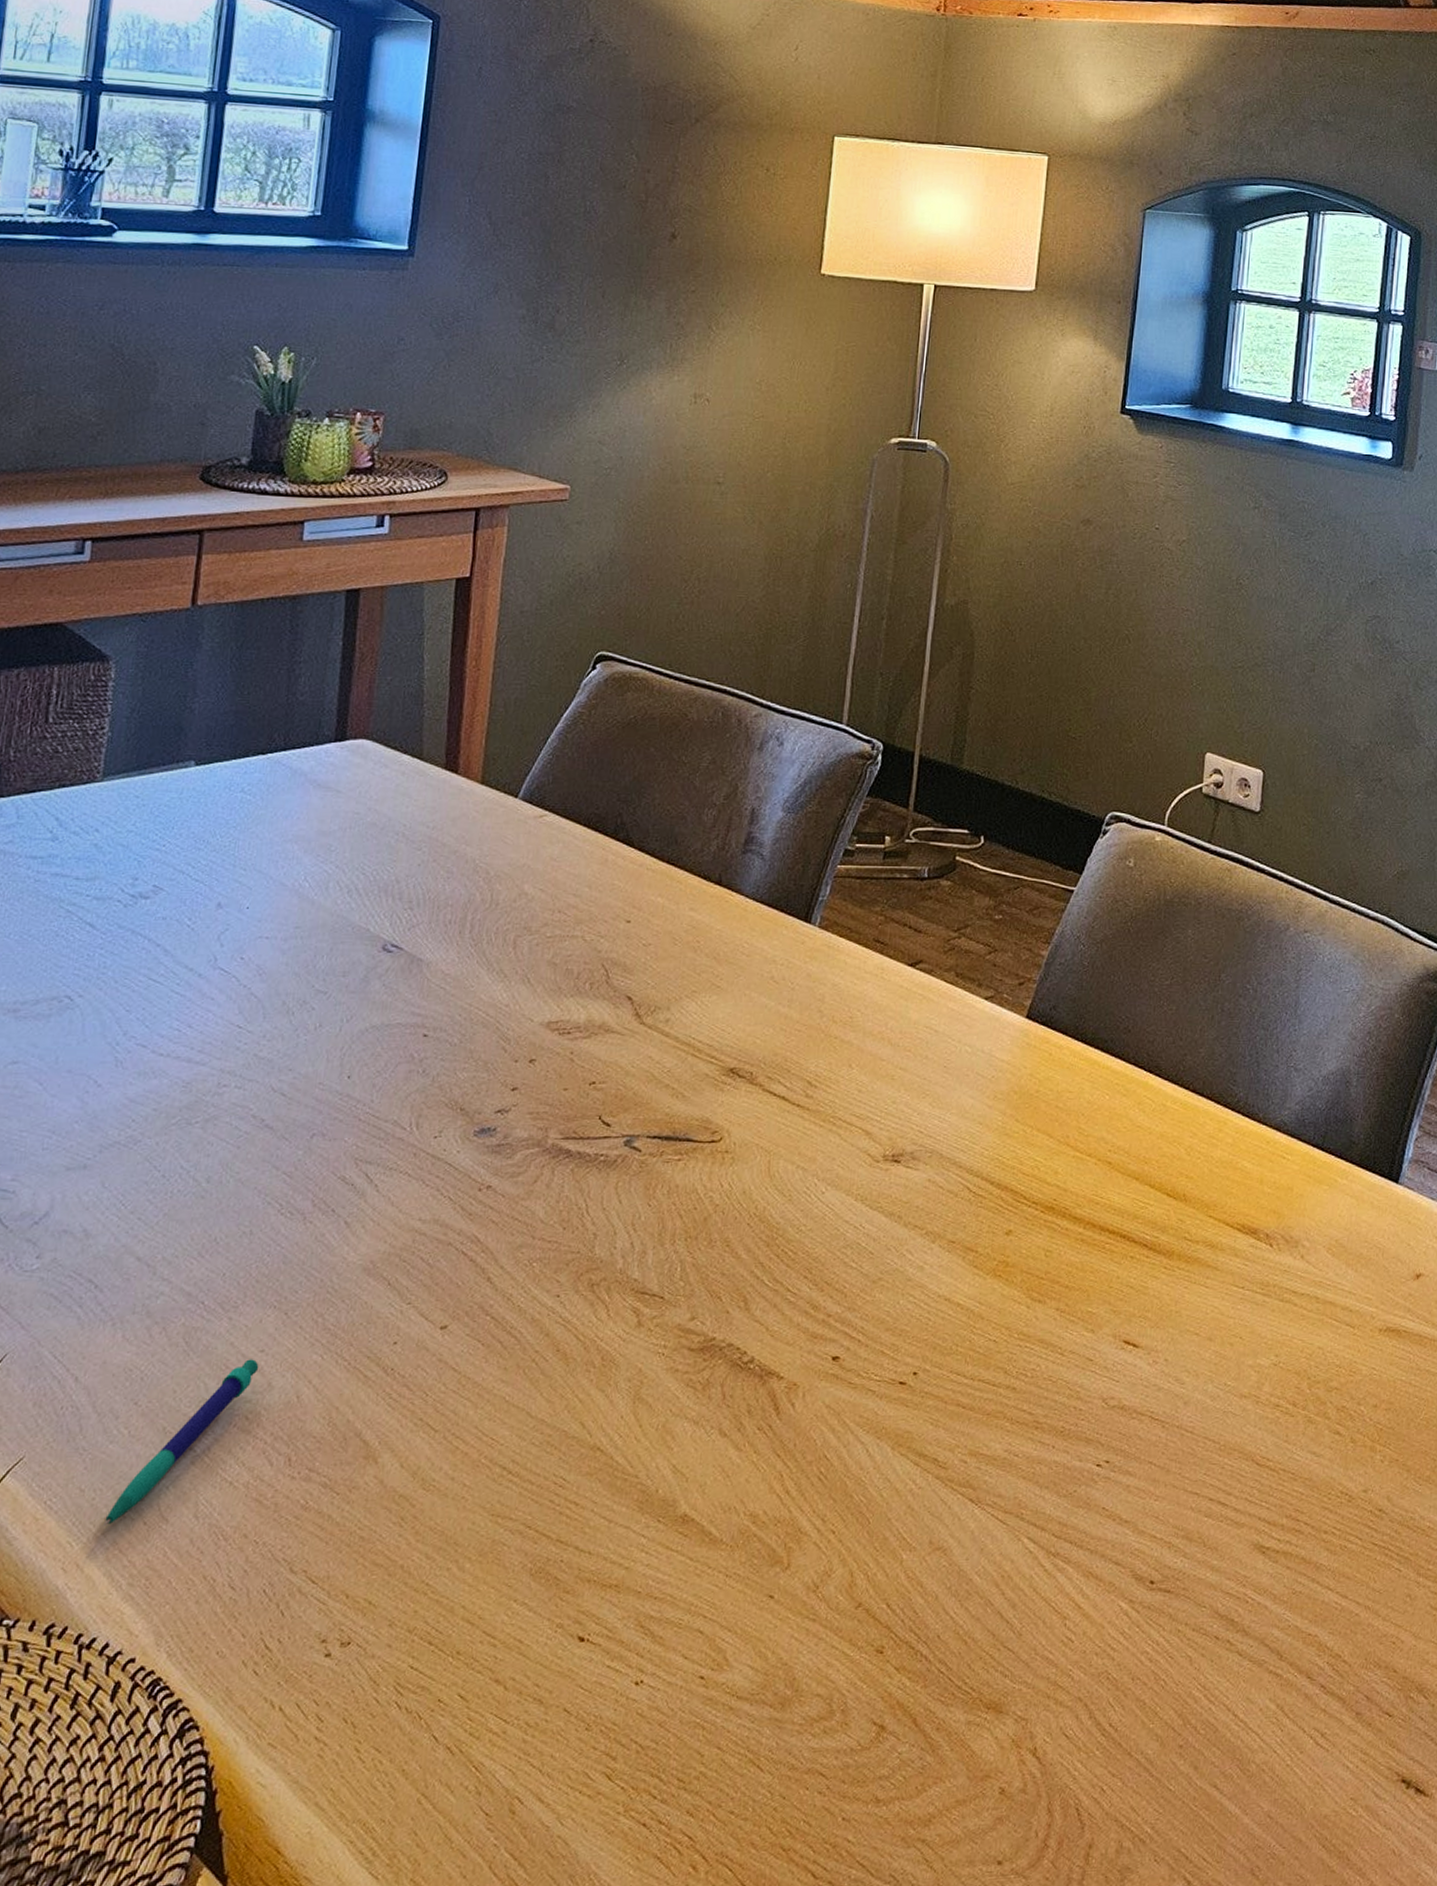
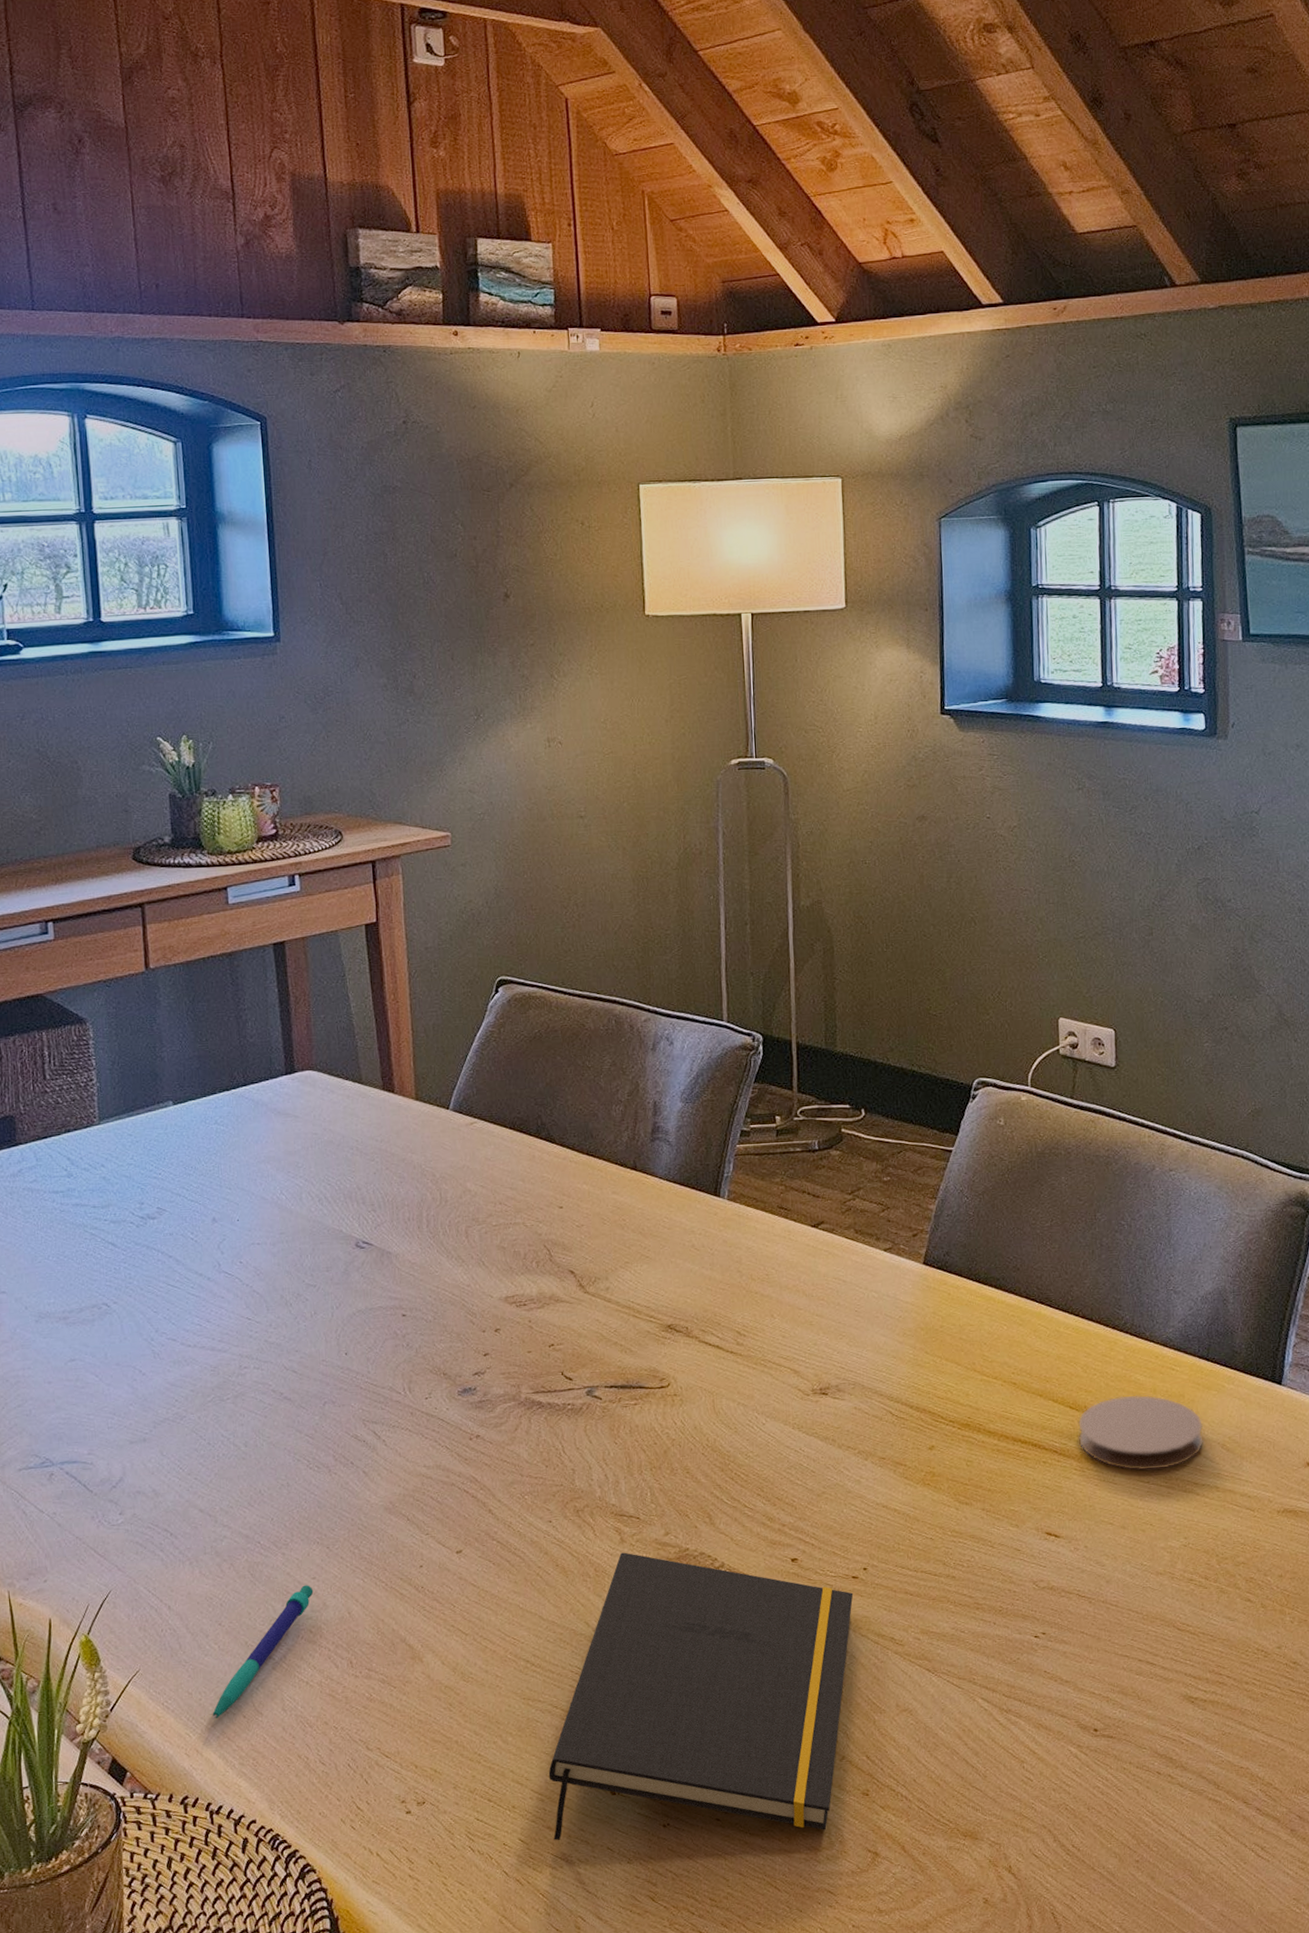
notepad: none [500,1338,898,1699] -> present [548,1552,854,1841]
coaster: none [1172,1185,1310,1273] -> present [1078,1395,1204,1470]

